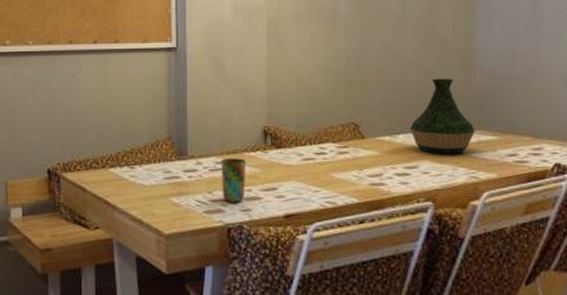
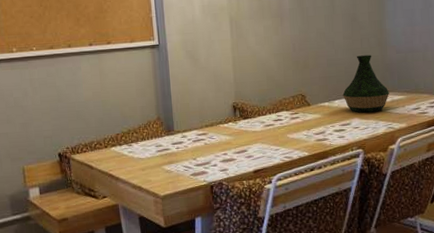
cup: present [221,157,246,202] -> none [201,129,223,165]

